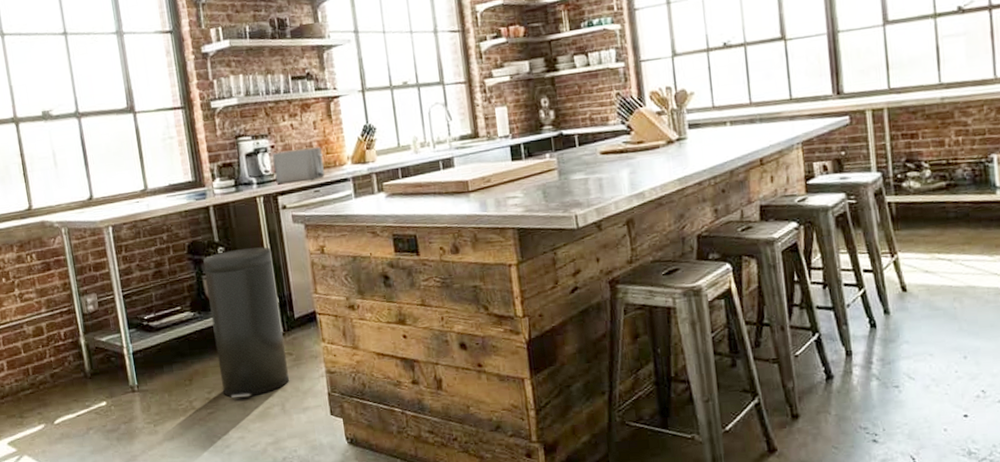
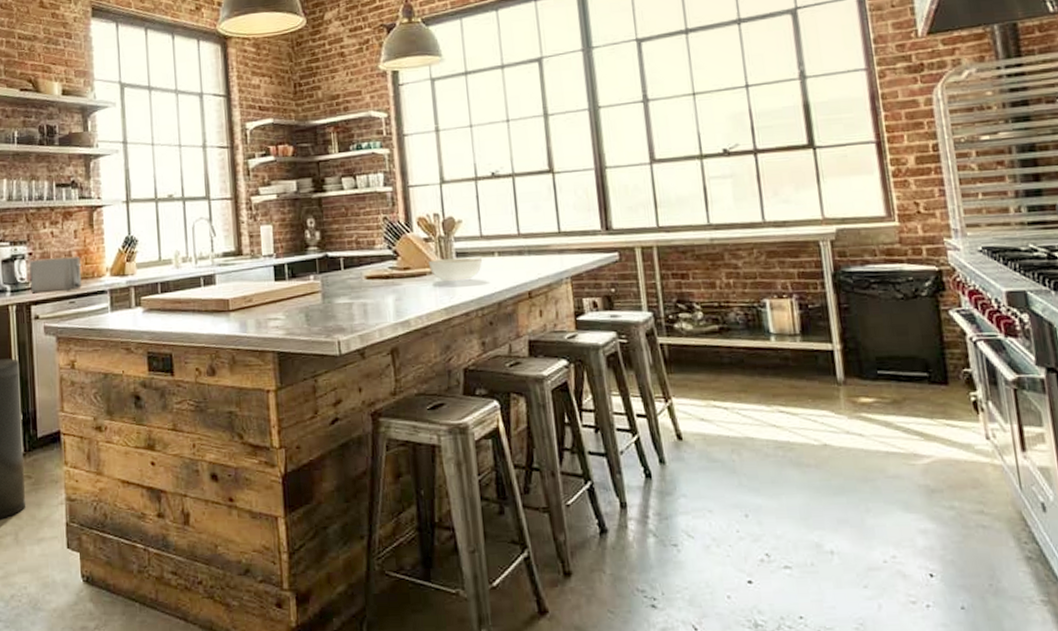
bowl: none [661,128,715,154] -> present [428,257,483,282]

